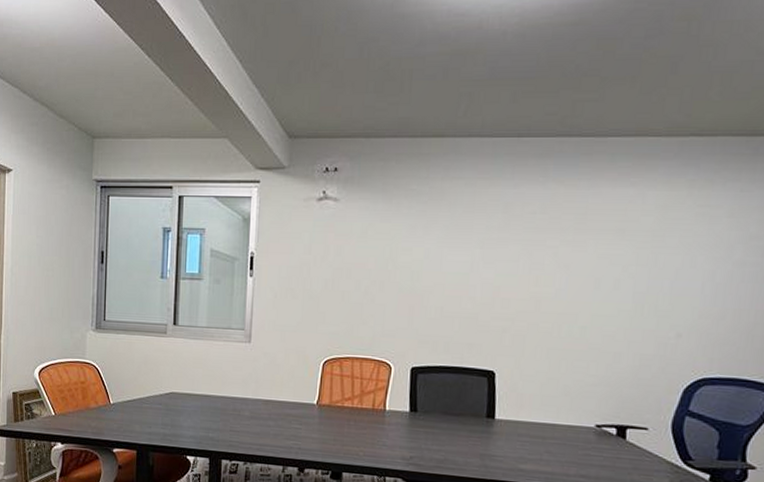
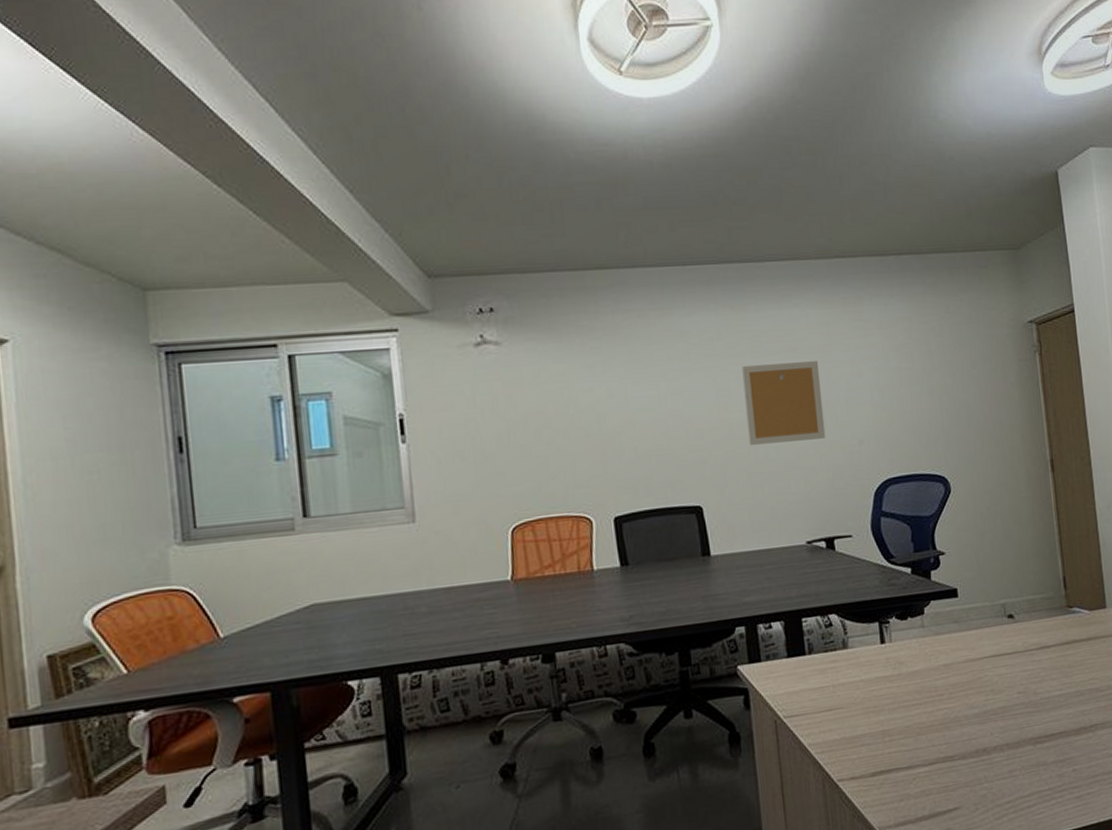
wall art: none [554,243,647,326] -> present [742,361,826,445]

